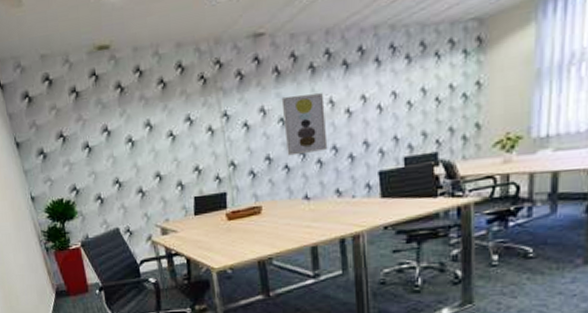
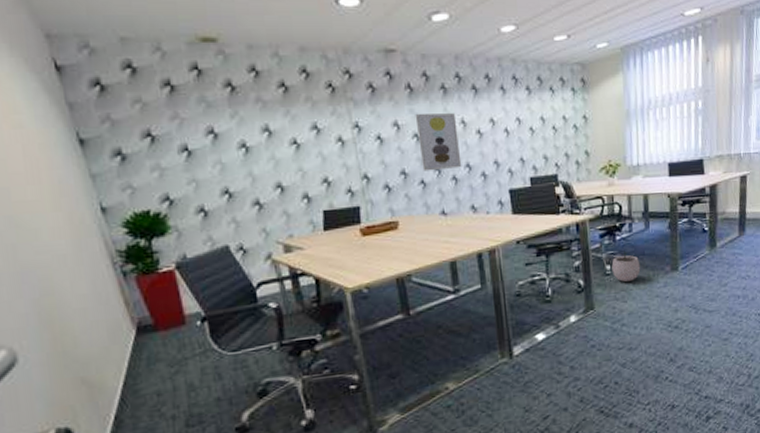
plant pot: none [500,238,540,275] -> present [611,250,641,282]

